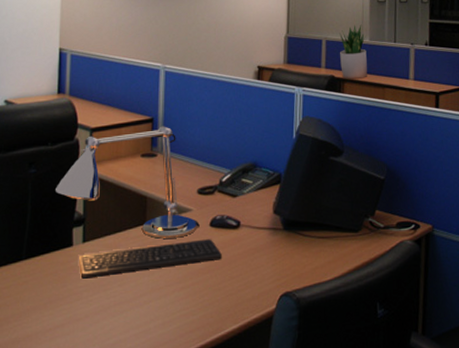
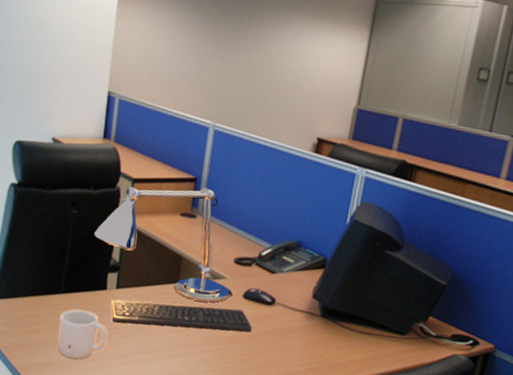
mug: none [23,273,77,329] -> present [58,309,108,360]
planter: present [339,24,367,80] -> none [415,104,454,170]

